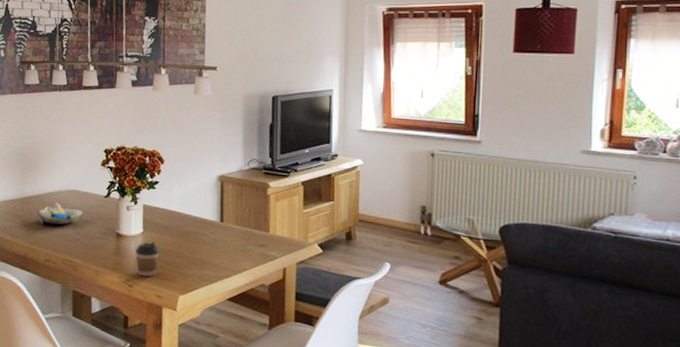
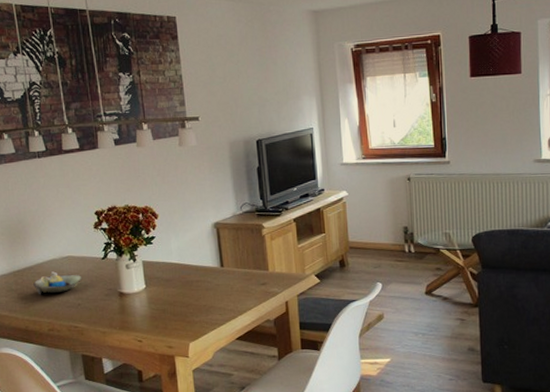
coffee cup: present [135,241,160,277] -> none [141,295,165,331]

